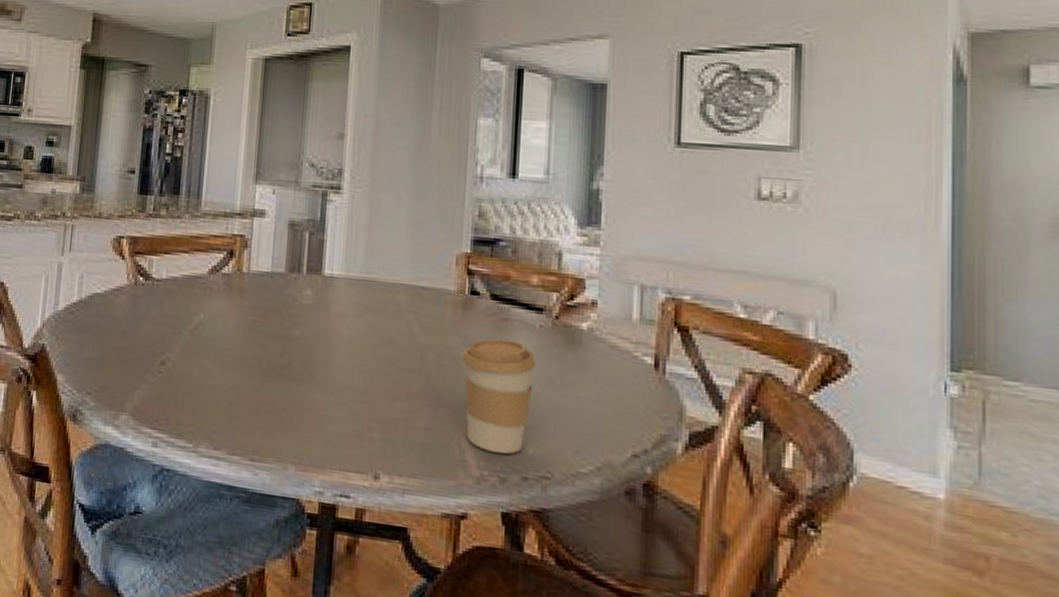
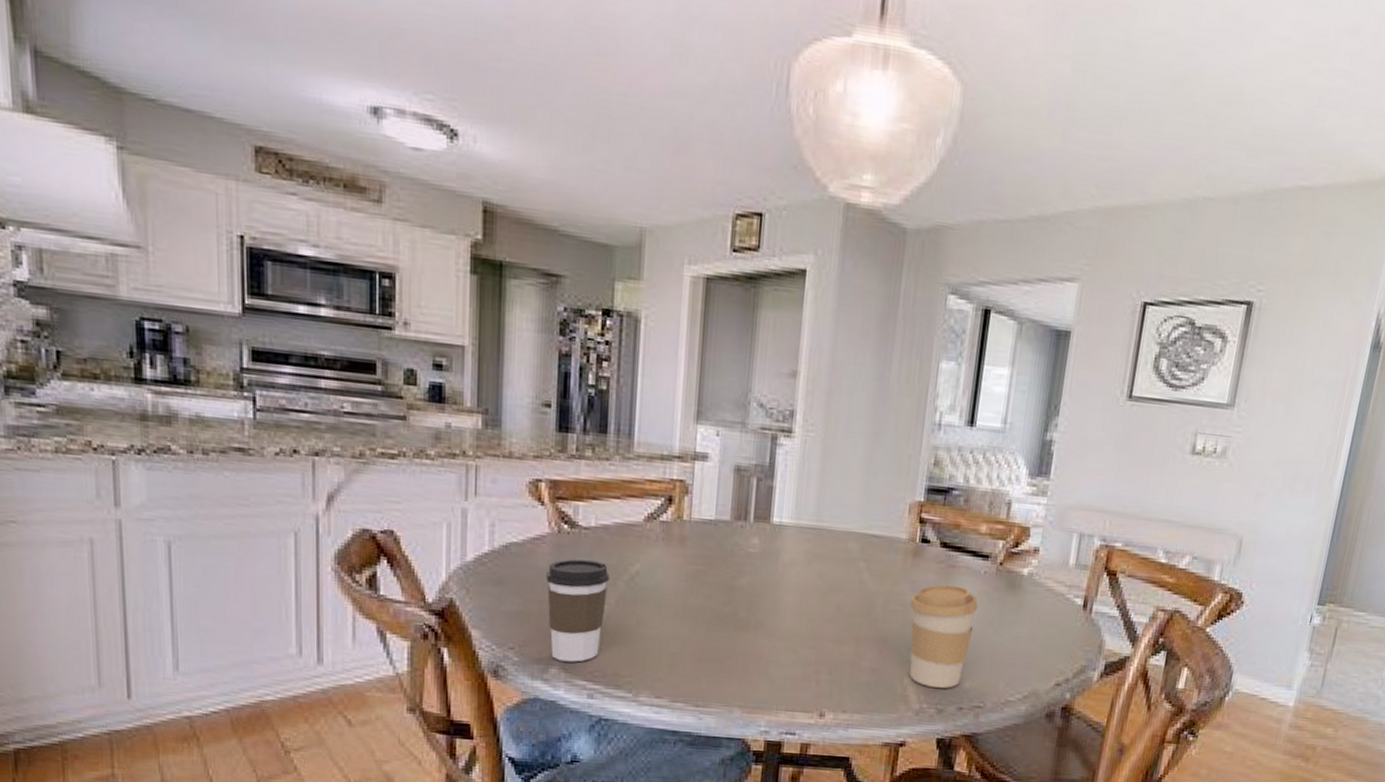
coffee cup: none [122,309,177,409] -> present [546,559,609,662]

